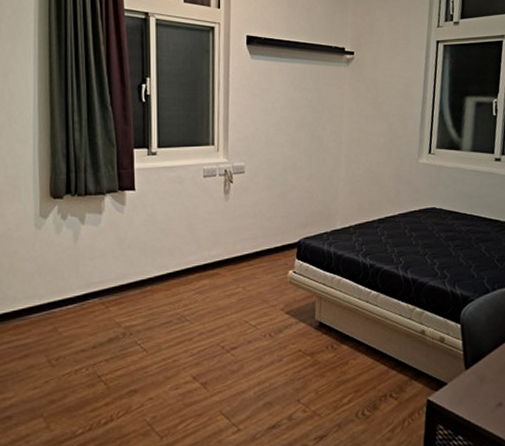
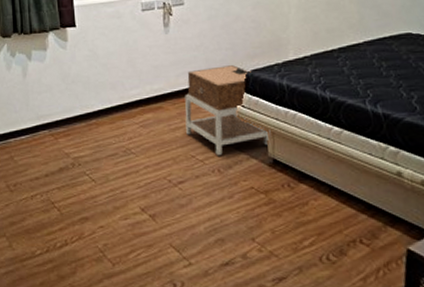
nightstand: none [240,233,318,321] -> present [185,65,271,156]

